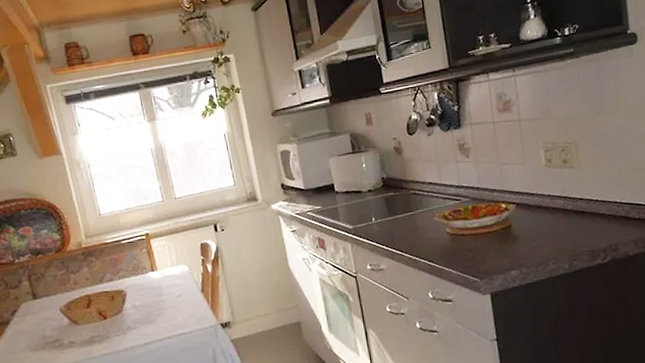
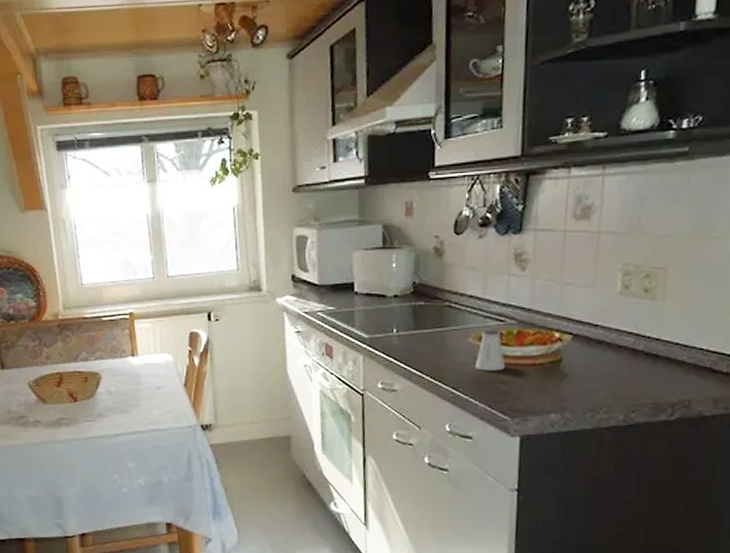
saltshaker: none [443,207,467,243] -> present [474,329,505,371]

